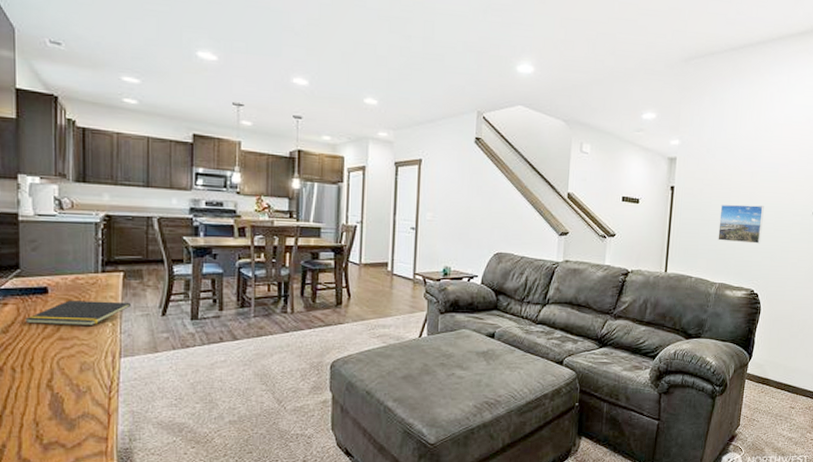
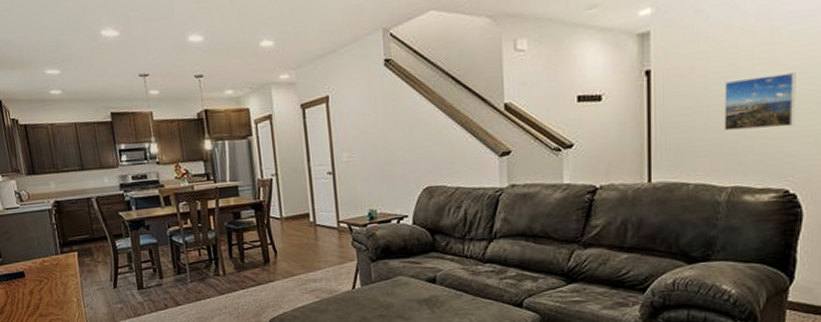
notepad: present [24,300,131,326] -> none [12,278,88,305]

